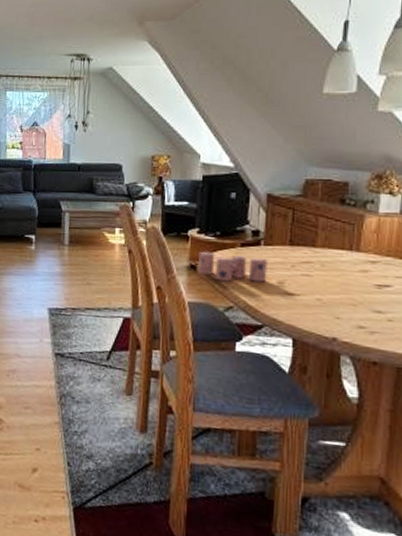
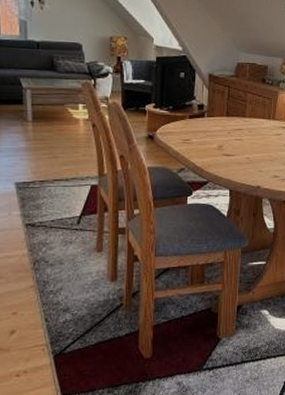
candle: present [198,251,267,283] -> none [155,123,210,148]

